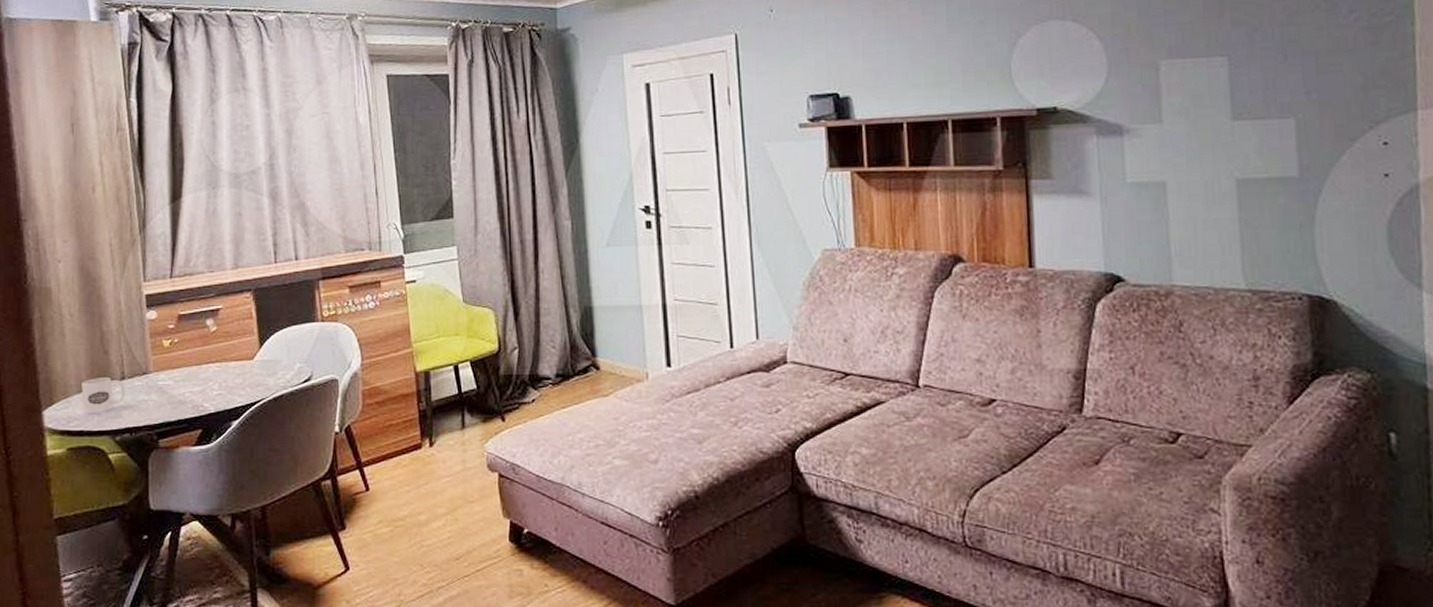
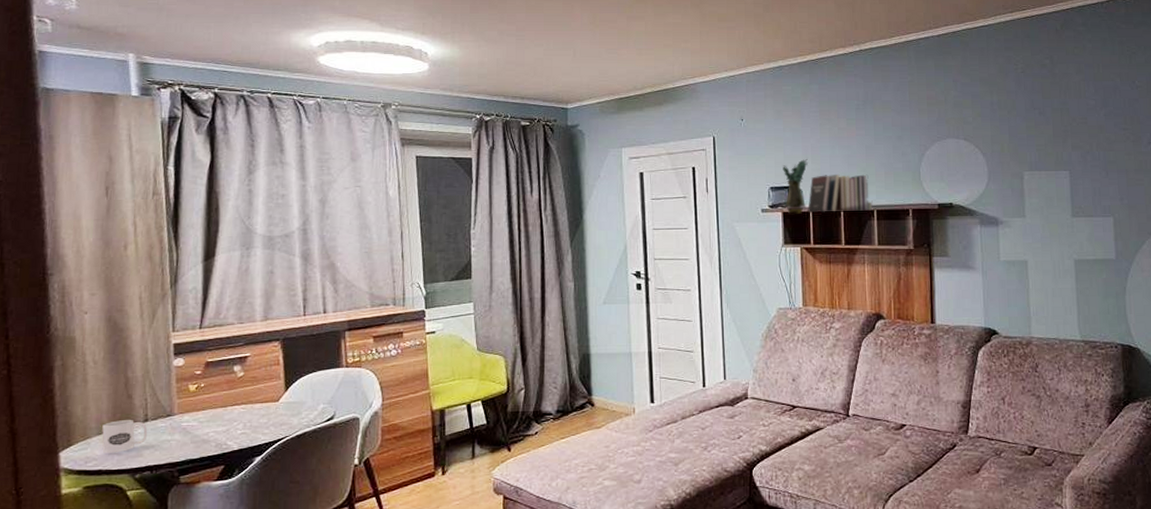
vase: none [825,57,858,130] -> present [783,159,808,215]
books: none [859,73,947,126] -> present [808,174,873,213]

